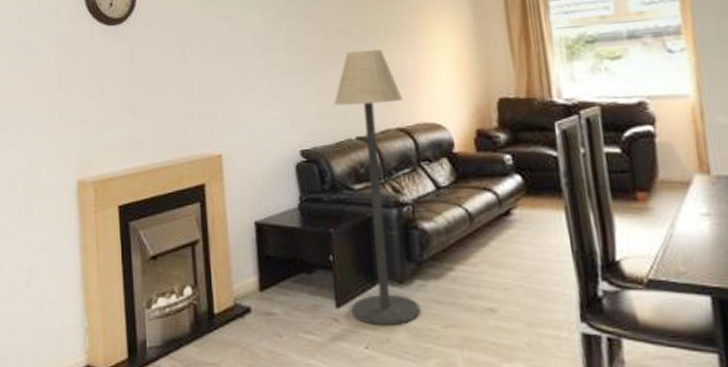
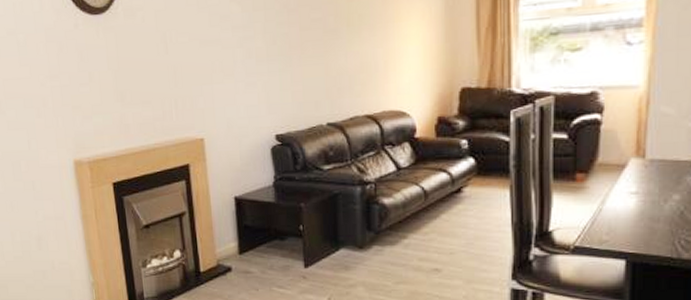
floor lamp: present [333,49,421,325] -> none [307,40,376,281]

